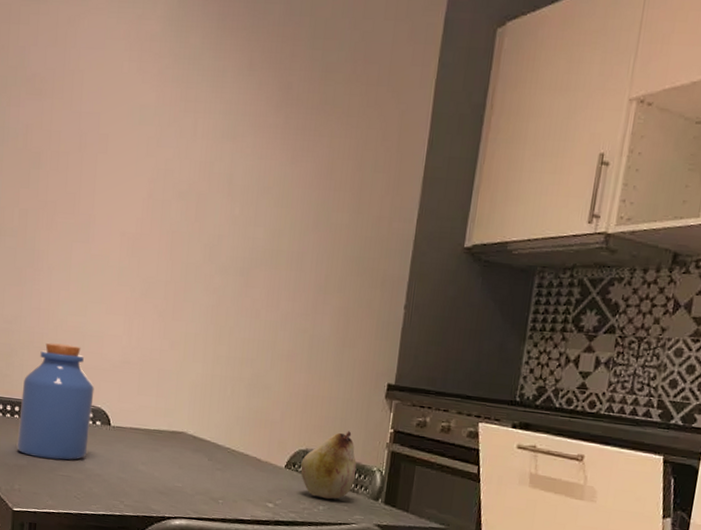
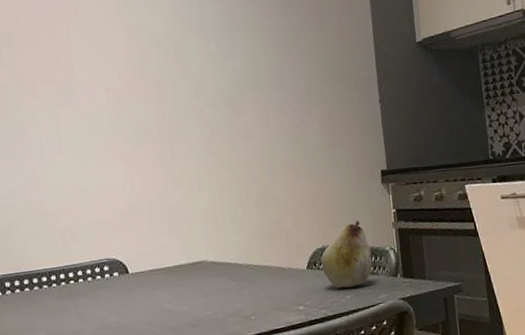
jar: present [16,342,94,460] -> none [28,204,110,326]

